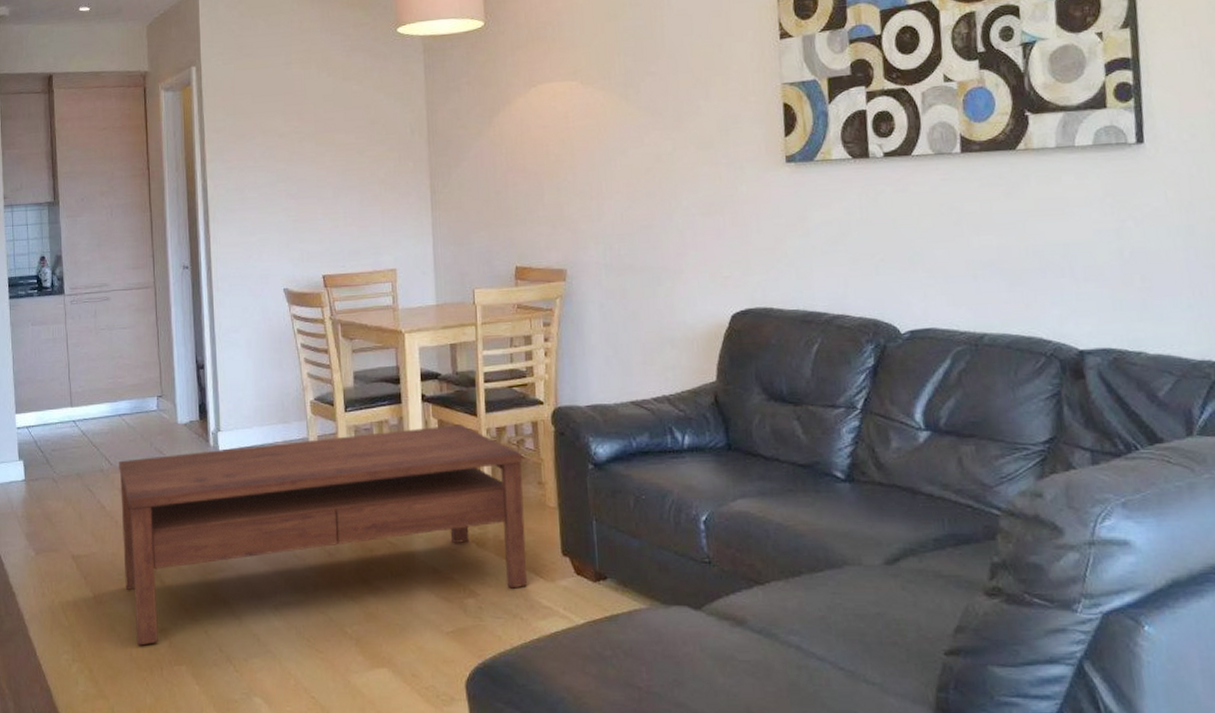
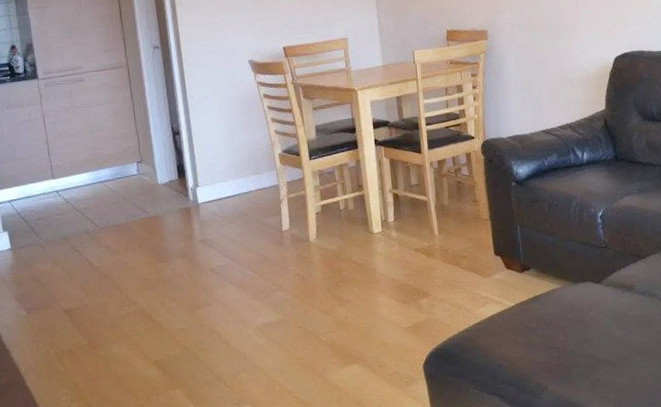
coffee table: present [119,424,528,646] -> none [104,161,469,379]

